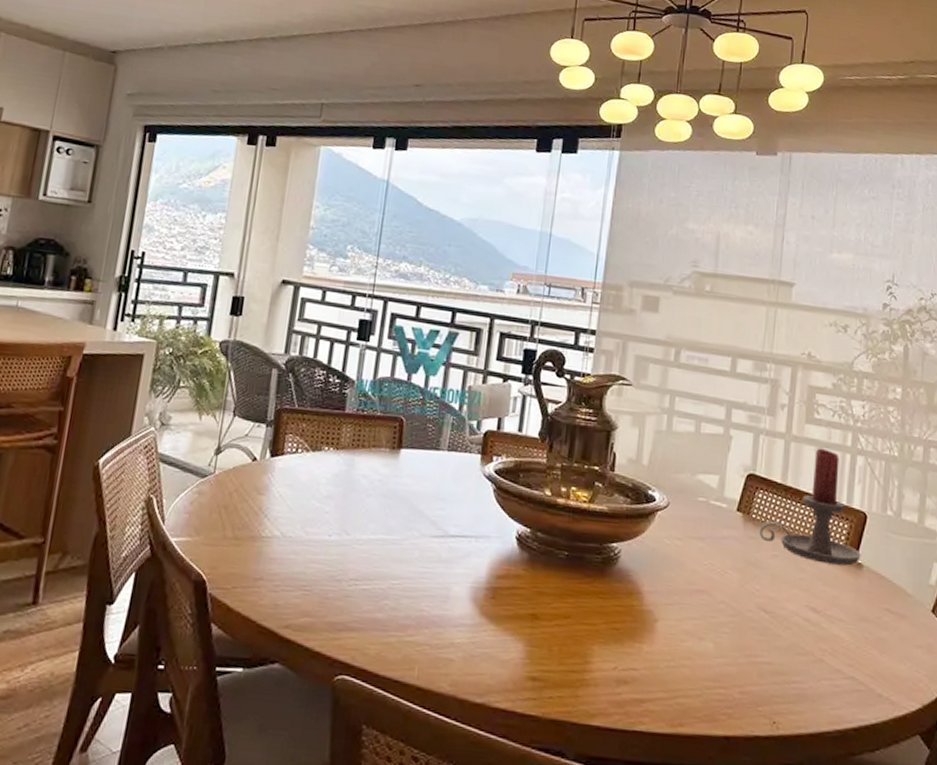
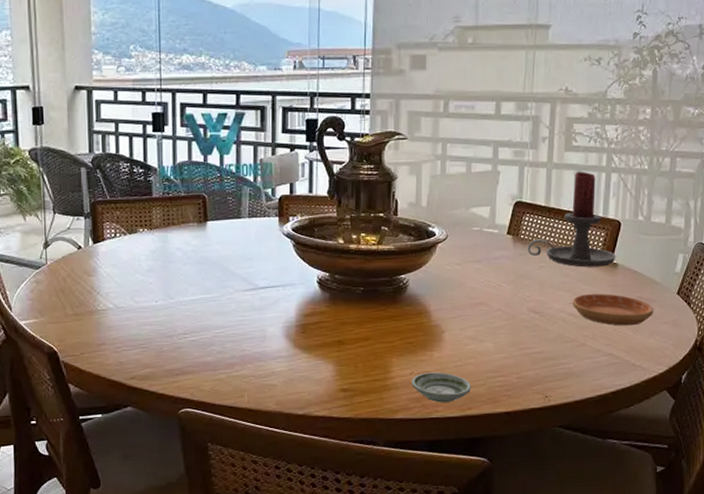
saucer: none [614,669,686,713] -> present [412,372,472,403]
saucer: none [809,596,905,645] -> present [573,294,654,326]

